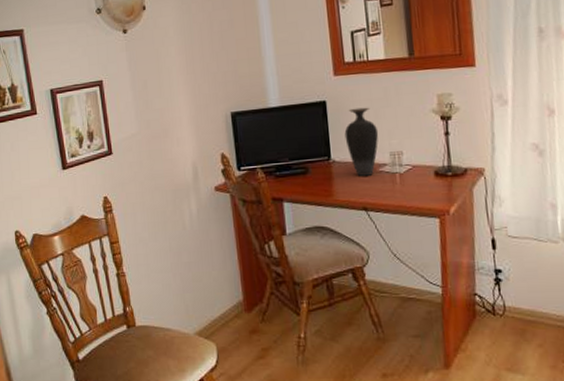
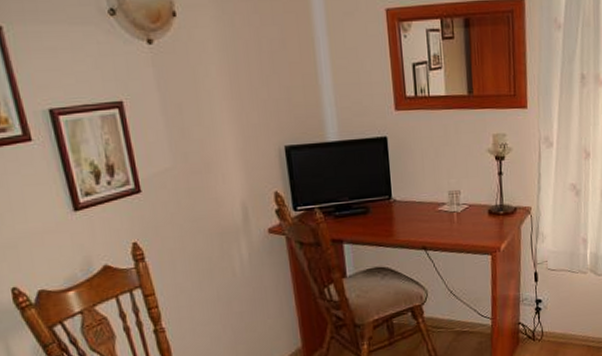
vase: present [344,107,379,176] -> none [405,145,439,216]

